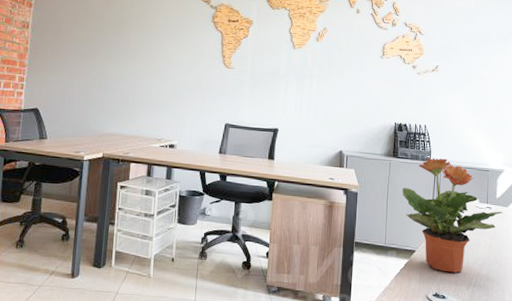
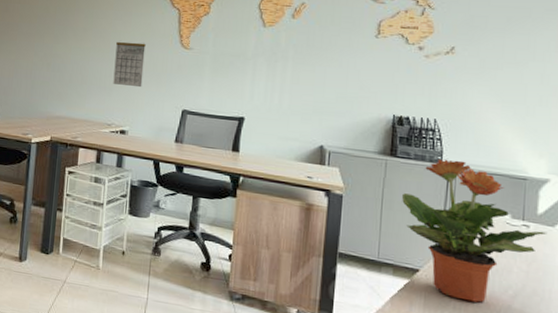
calendar: none [162,61,192,104] -> present [113,41,146,88]

